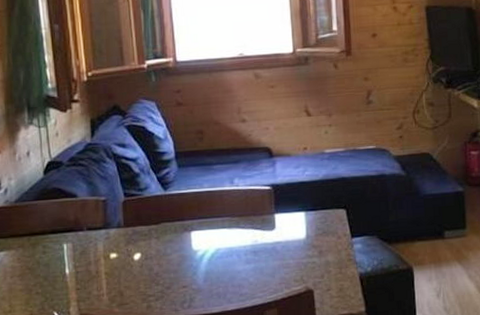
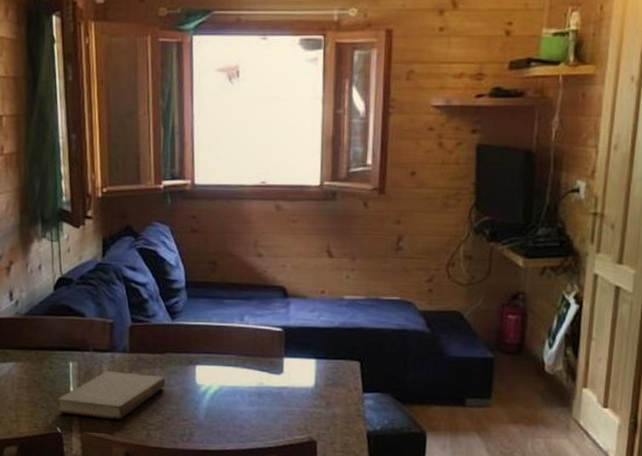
book: none [52,246,163,297] -> present [56,370,166,419]

